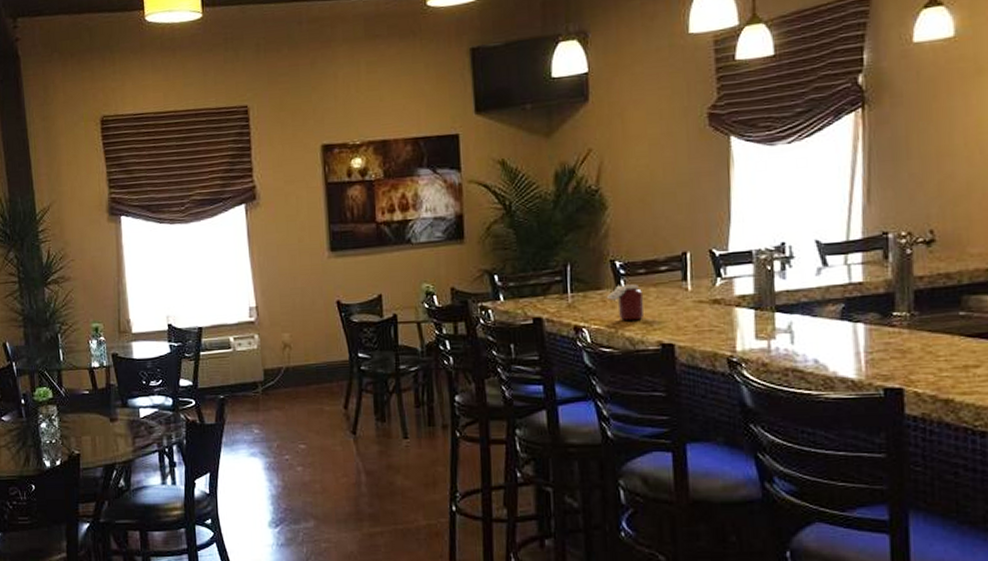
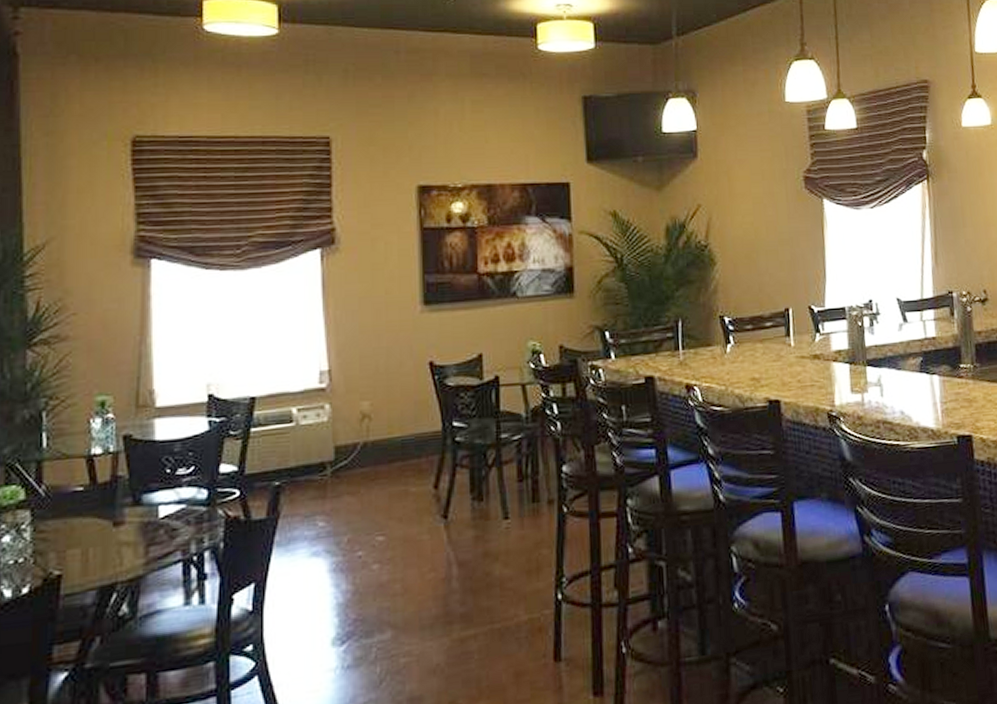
jar: present [606,284,645,320] -> none [716,340,752,377]

